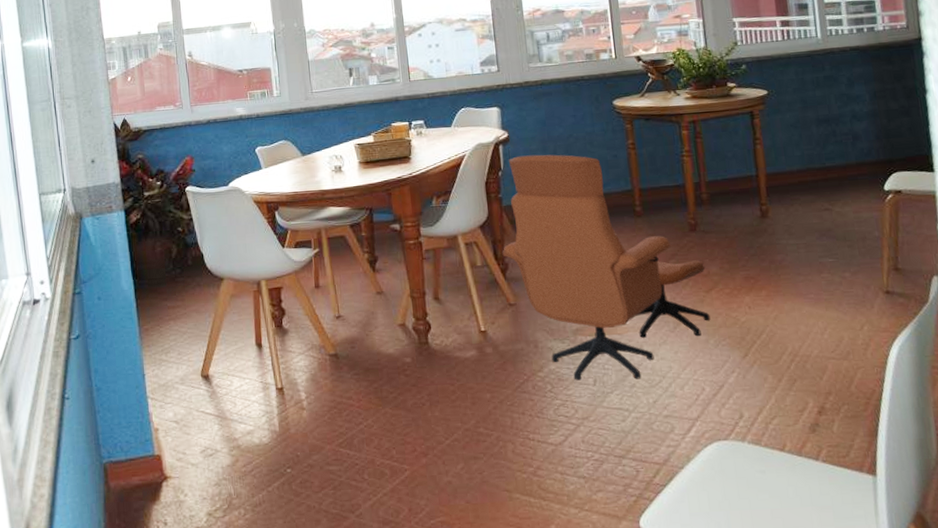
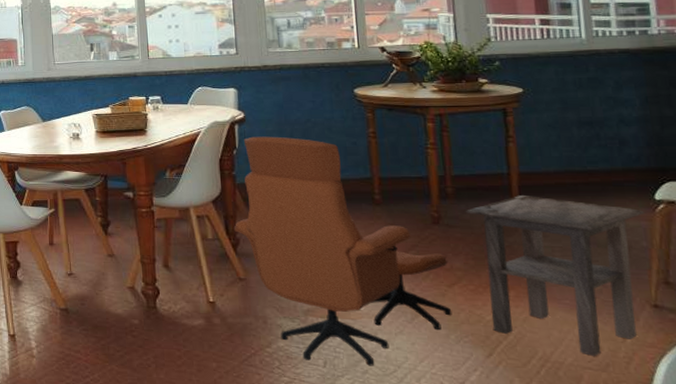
side table: none [719,195,877,346] -> present [465,194,646,356]

